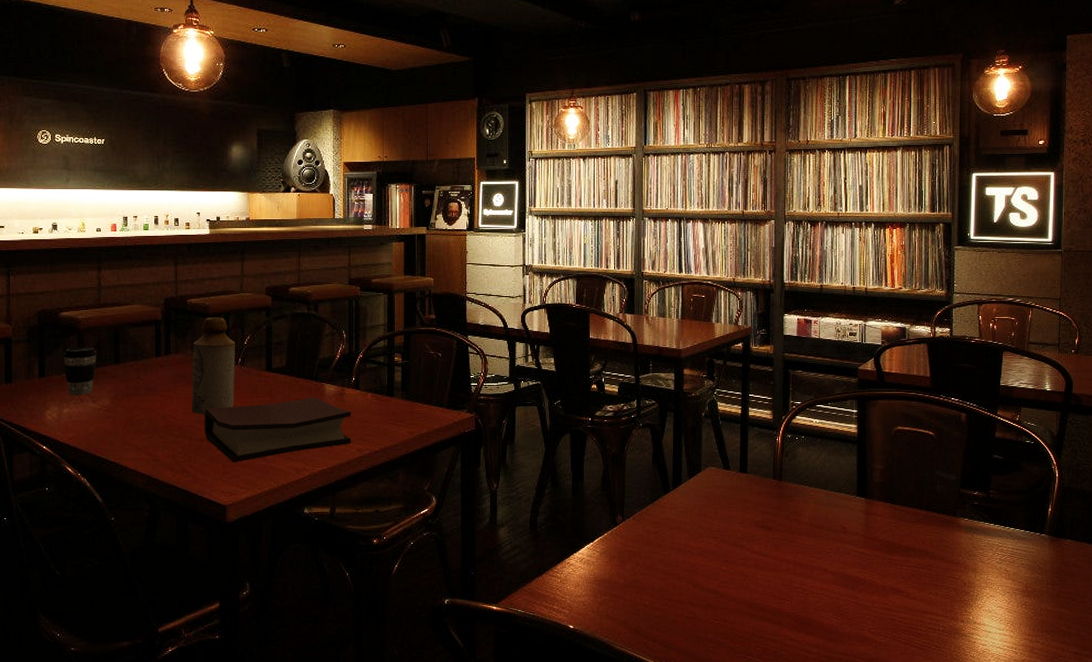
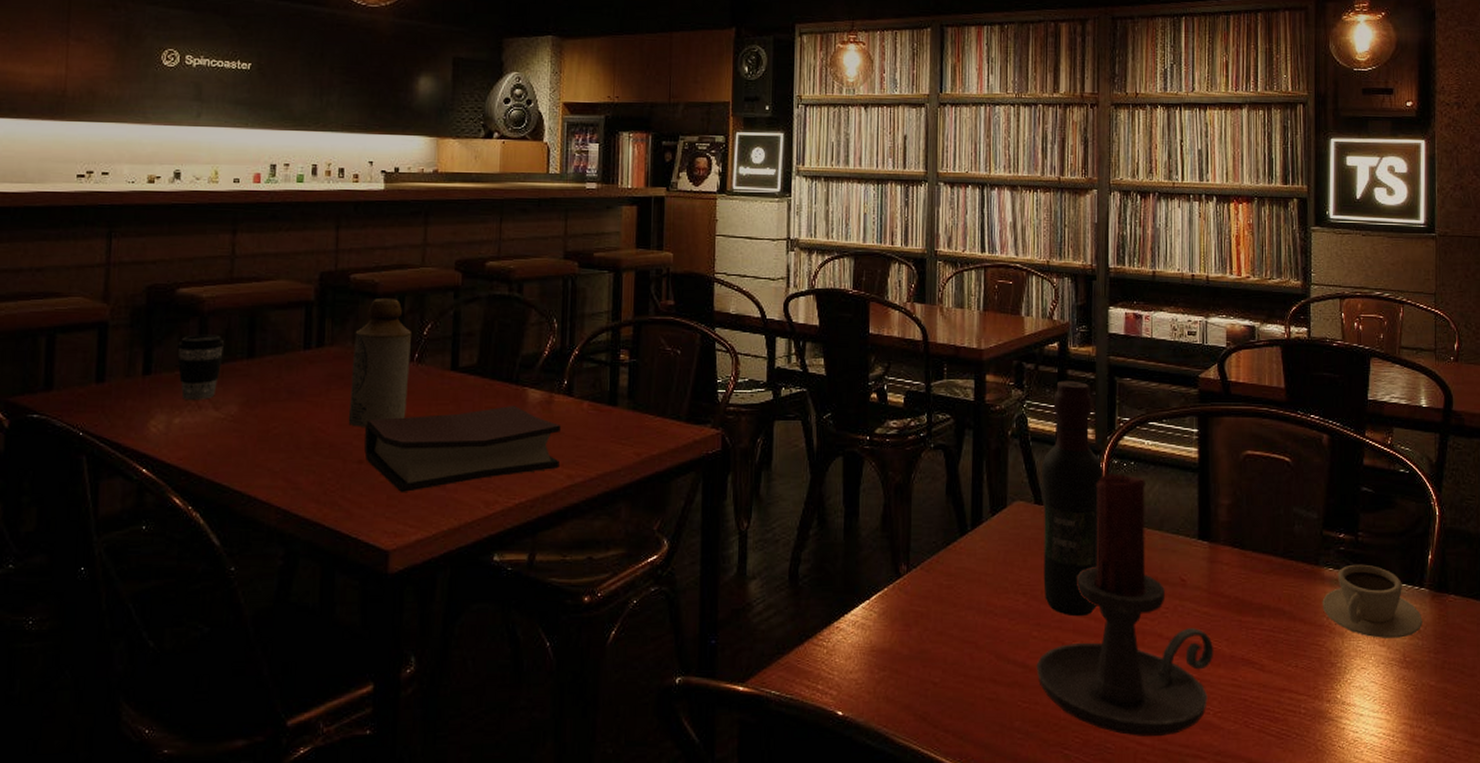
candle holder: none [725,445,869,646] -> present [1036,474,1214,736]
wine bottle: none [729,373,779,556] -> present [1042,381,1103,617]
cup: none [958,515,1042,573] -> present [1322,564,1423,638]

